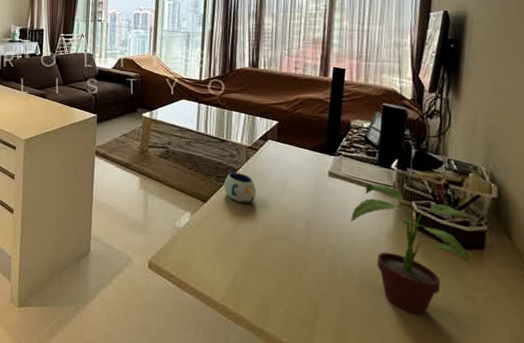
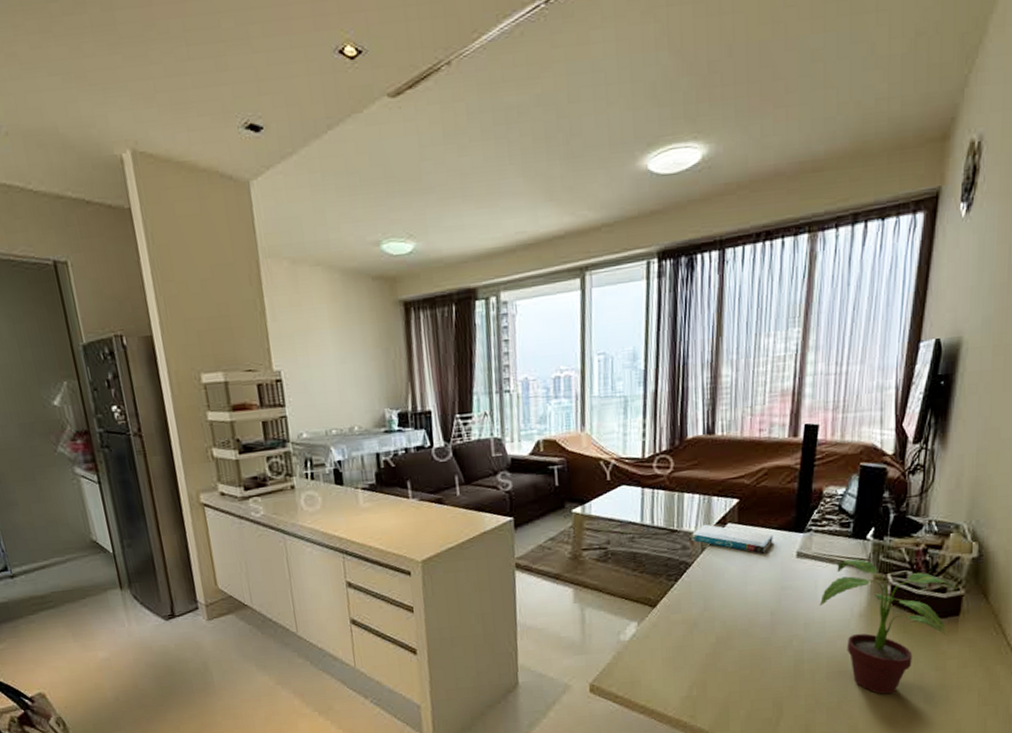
mug: present [224,172,256,203] -> none [676,566,714,602]
book: none [237,138,308,169] -> present [691,524,773,554]

